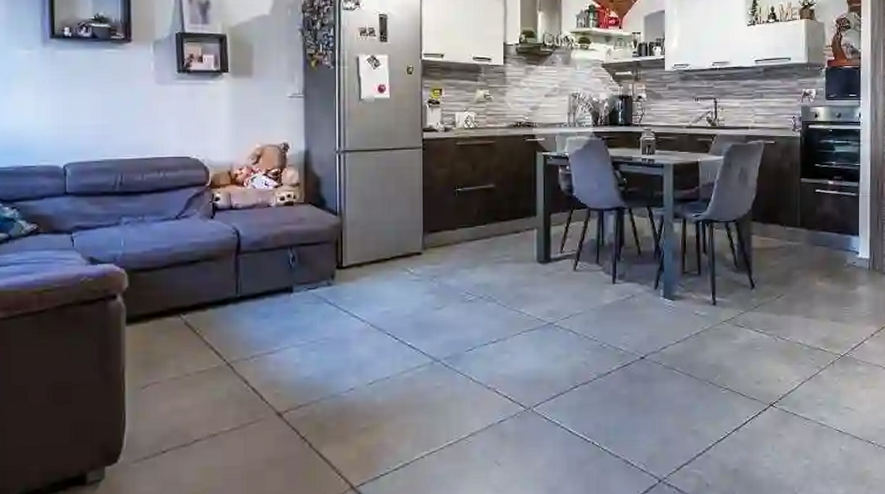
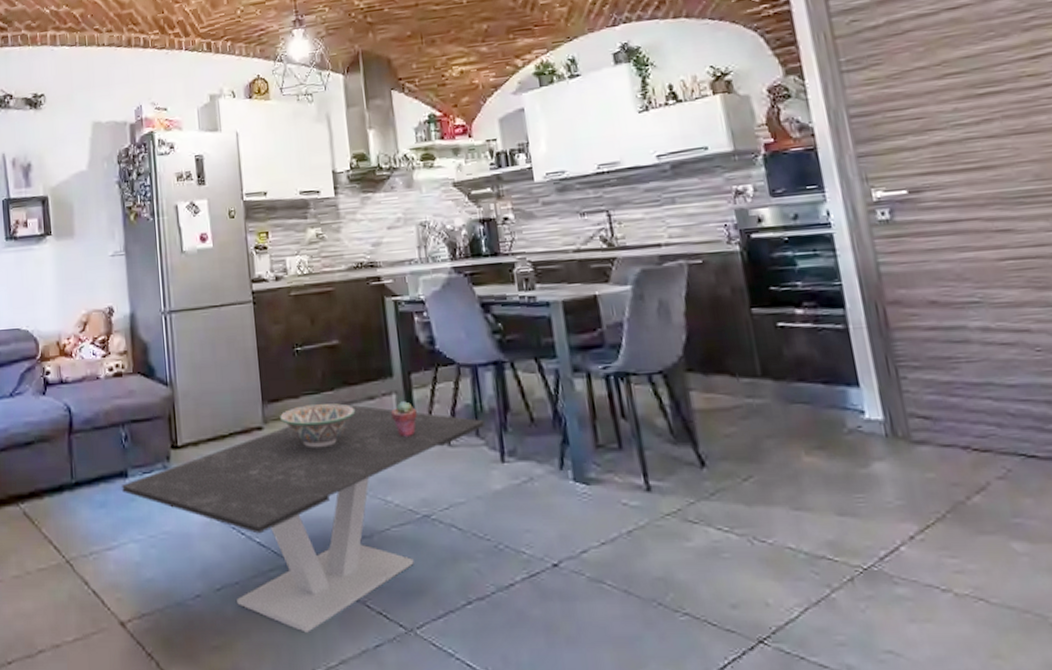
coffee table: none [287,236,604,414] -> present [122,404,486,633]
decorative bowl: none [438,235,503,271] -> present [280,403,356,448]
potted succulent: none [532,235,552,263] -> present [391,401,417,437]

